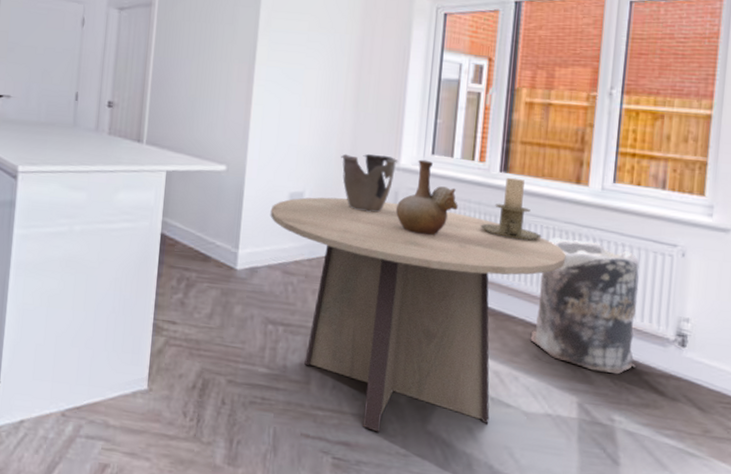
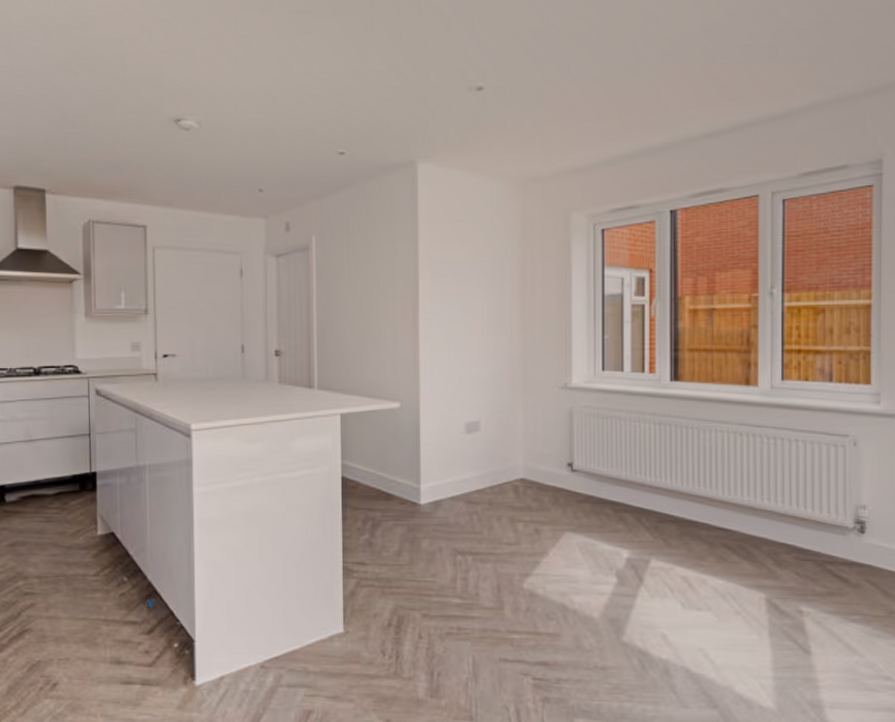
dining table: present [270,197,566,433] -> none [448,422,742,649]
decorative bowl: present [341,153,399,213] -> none [513,376,570,434]
vase: present [396,159,458,236] -> none [573,377,633,451]
candle holder: present [481,177,542,241] -> none [657,385,717,446]
bag: present [530,237,639,375] -> none [714,439,818,567]

